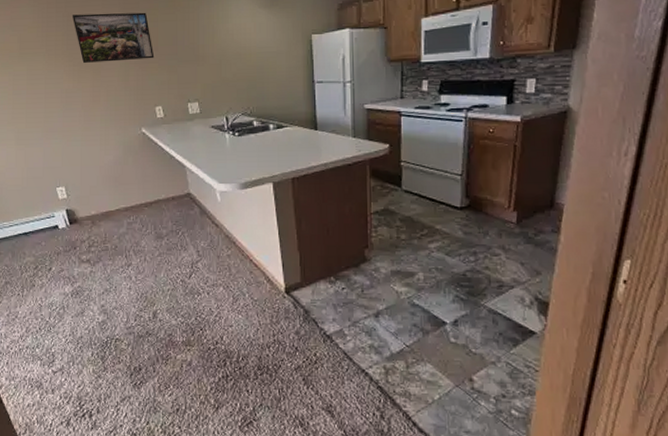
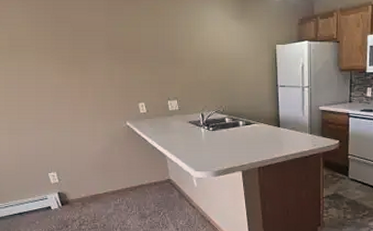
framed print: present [72,12,155,63] -> none [59,17,137,61]

